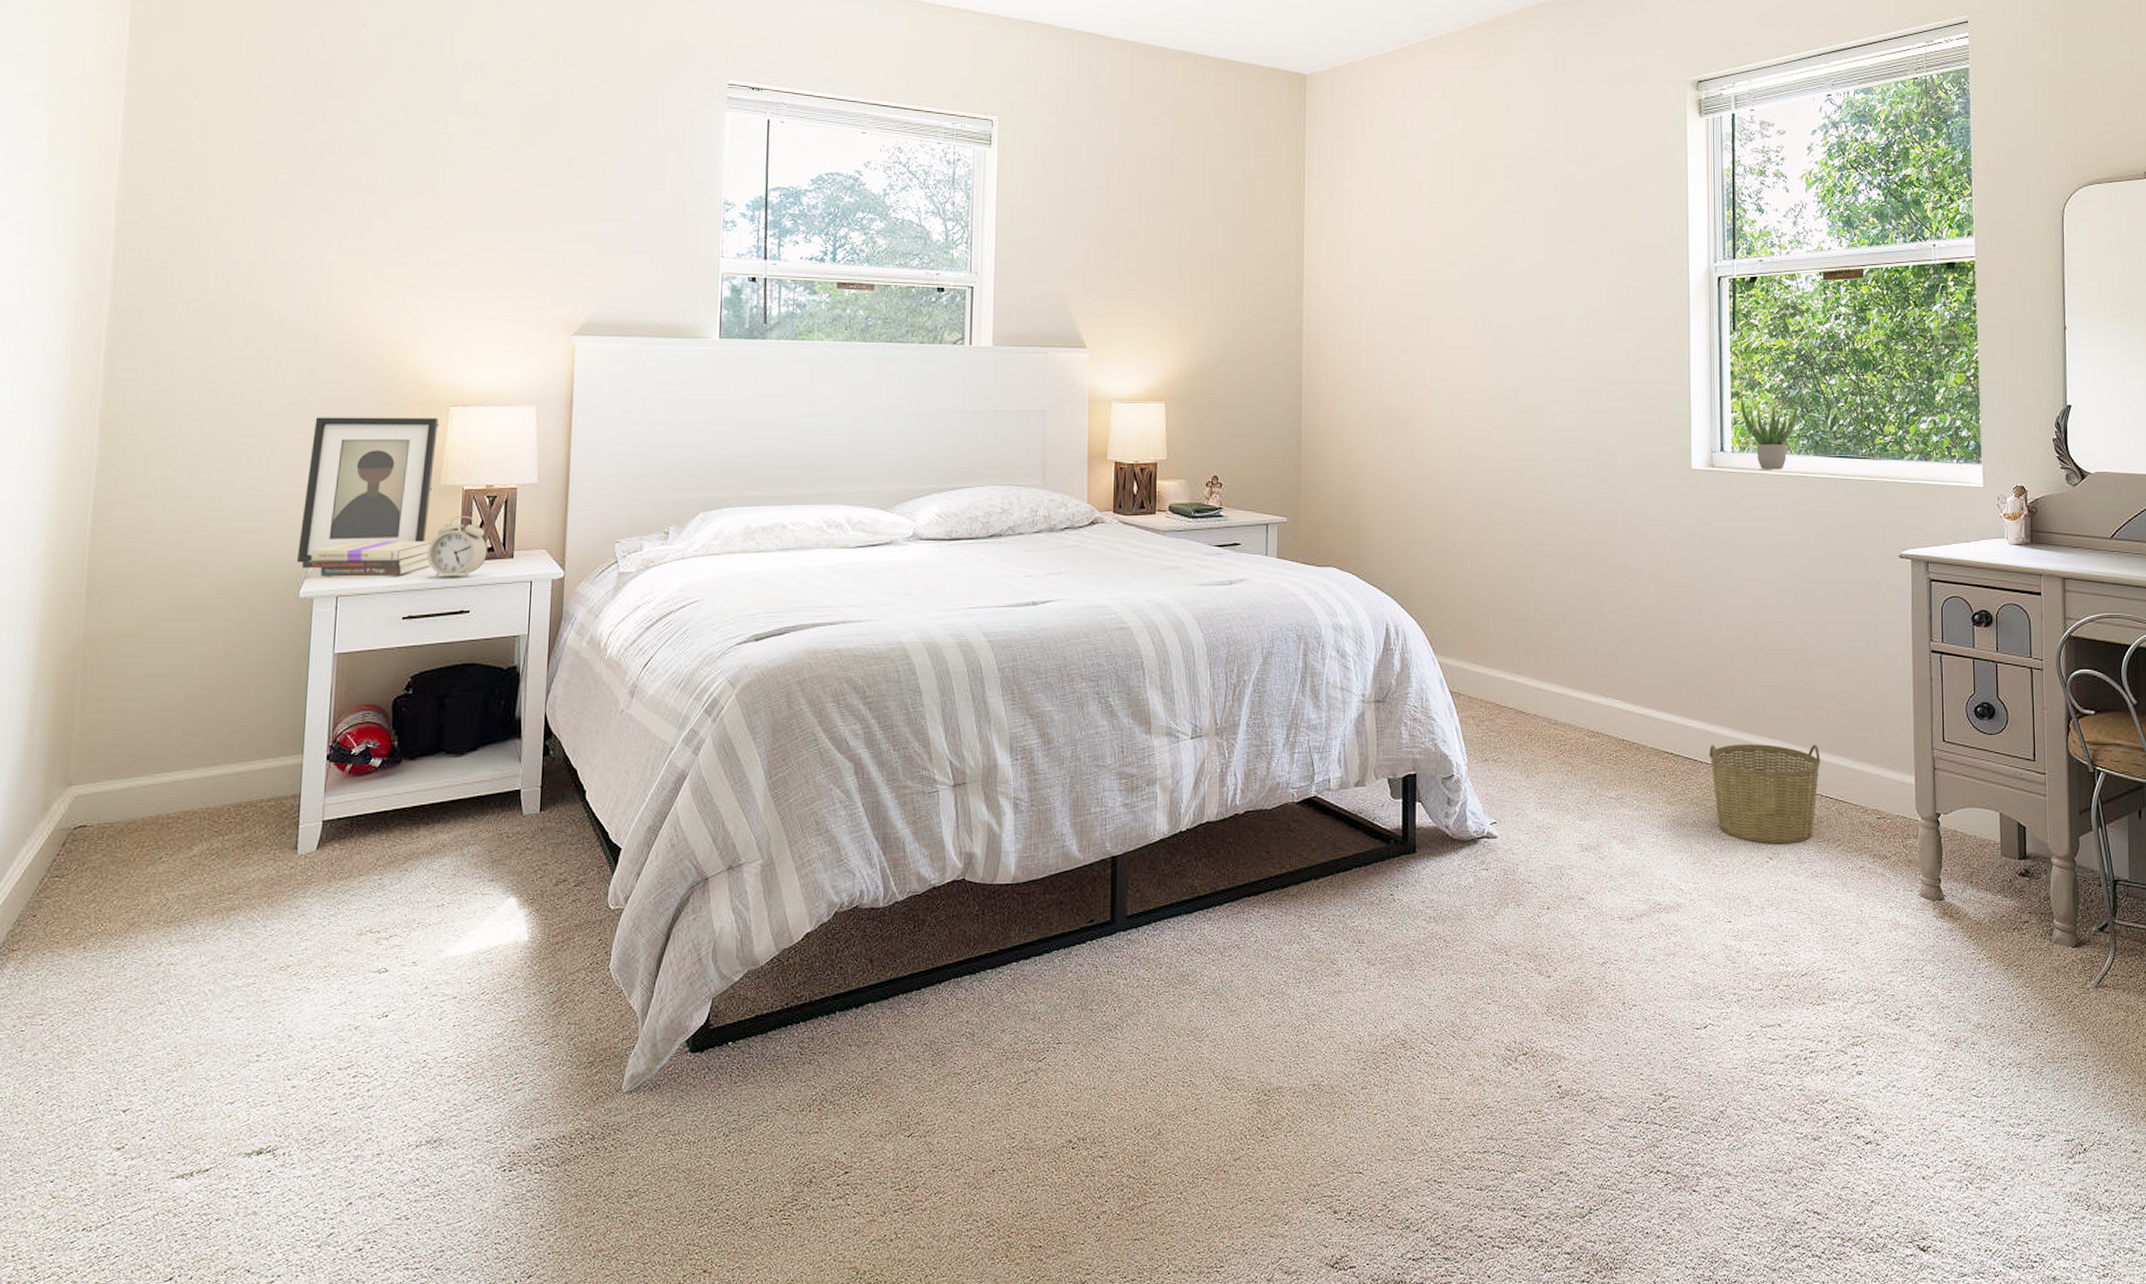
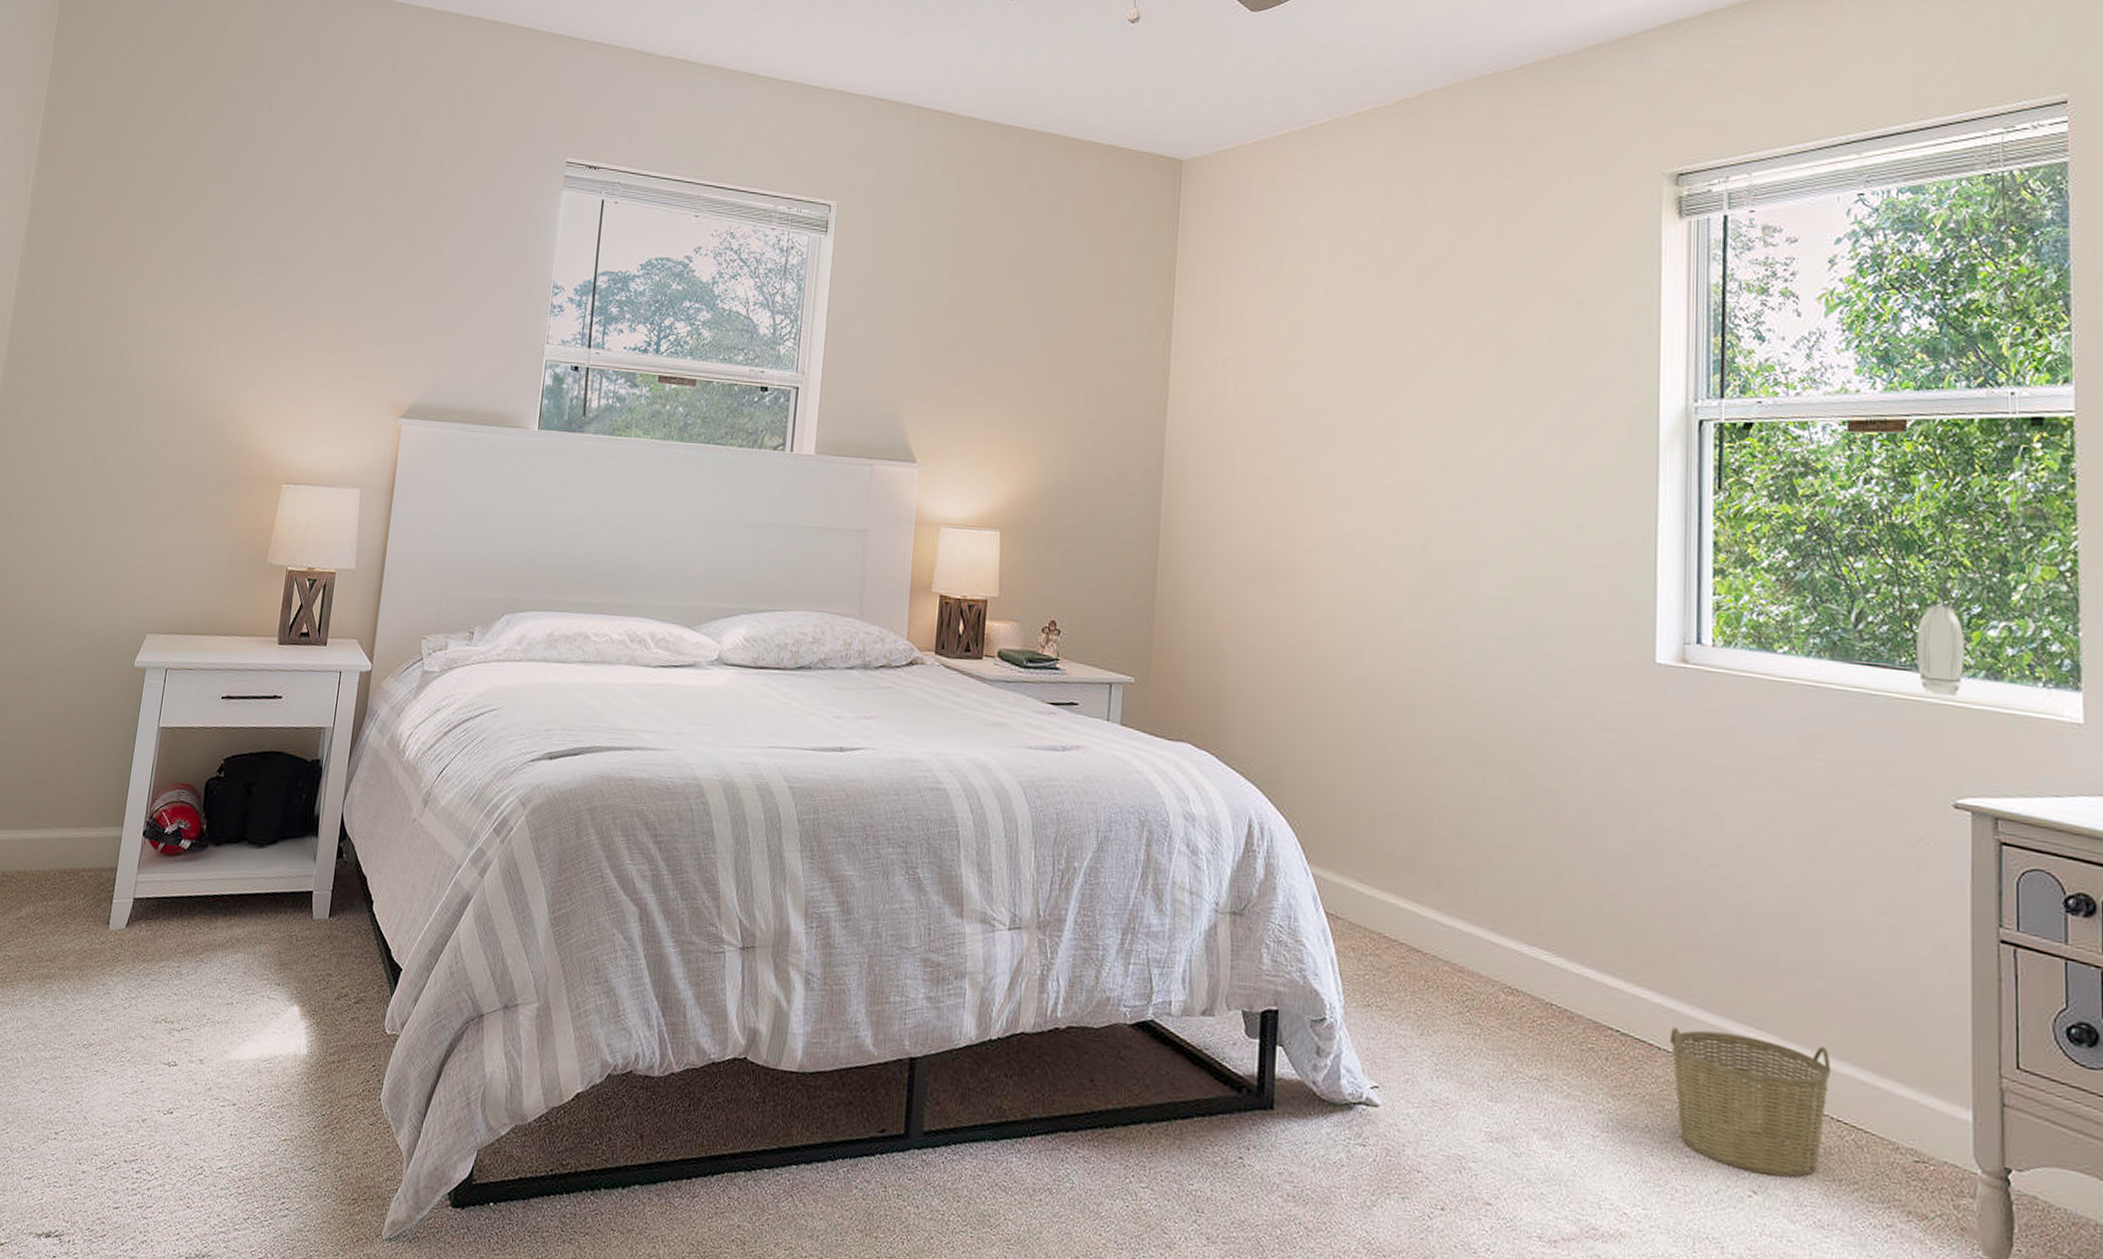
picture frame: present [297,417,439,563] -> none [135,486,271,632]
books: present [301,541,433,577] -> none [139,613,255,654]
alarm clock: present [427,515,489,577] -> none [249,596,305,661]
potted plant: present [1740,393,1798,470] -> none [1726,571,1807,675]
vase: none [1873,407,1905,475] -> present [1917,603,1964,696]

